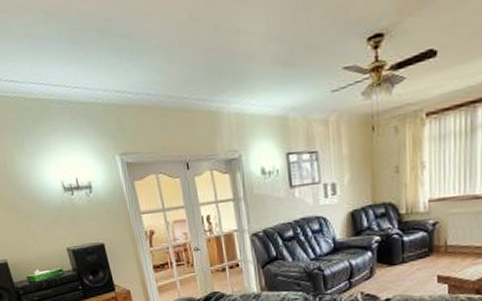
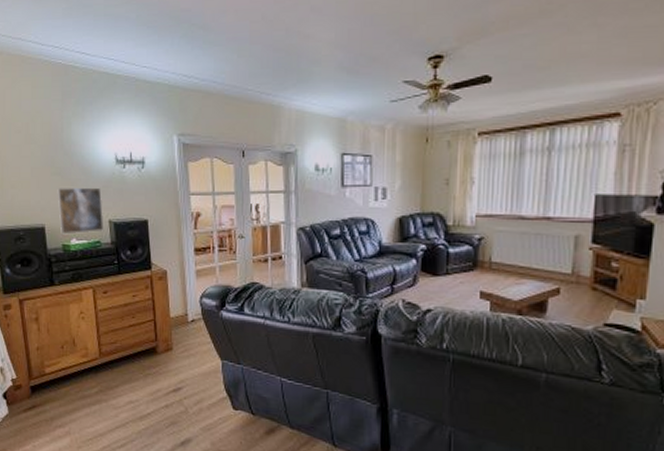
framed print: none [12,217,64,267] -> present [57,187,104,235]

